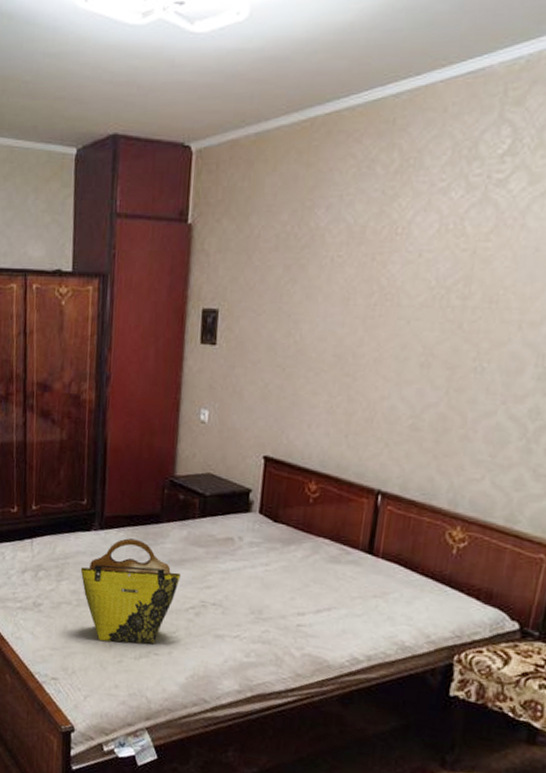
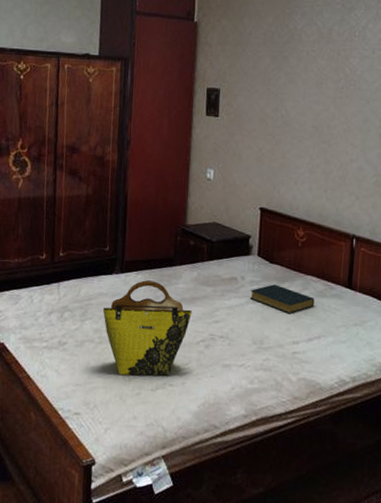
hardback book: none [249,546,327,582] -> present [250,284,315,314]

